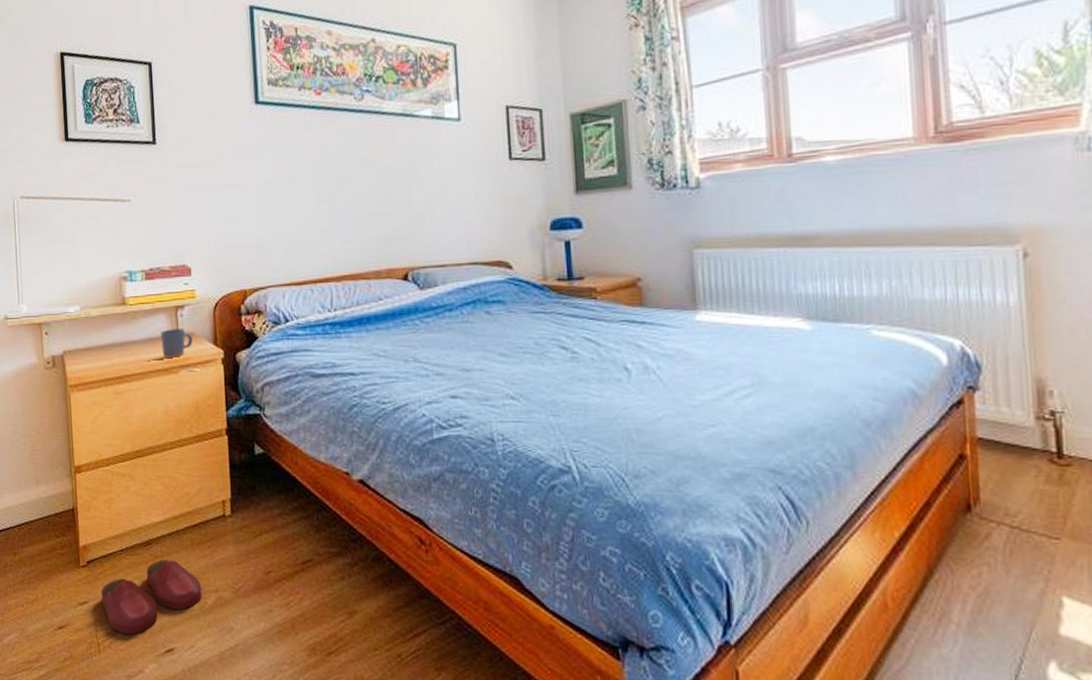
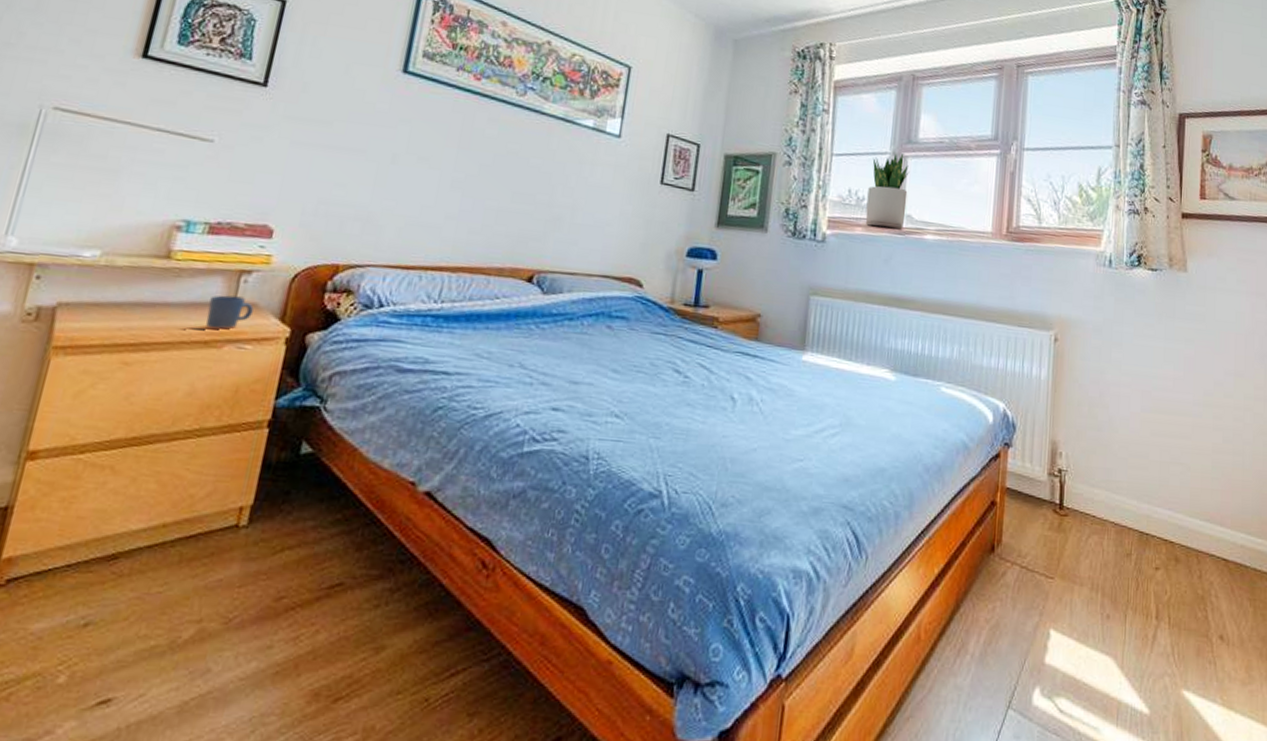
slippers: present [101,559,202,635] -> none [12,579,180,682]
planter: none [742,66,794,161] -> present [865,154,910,231]

